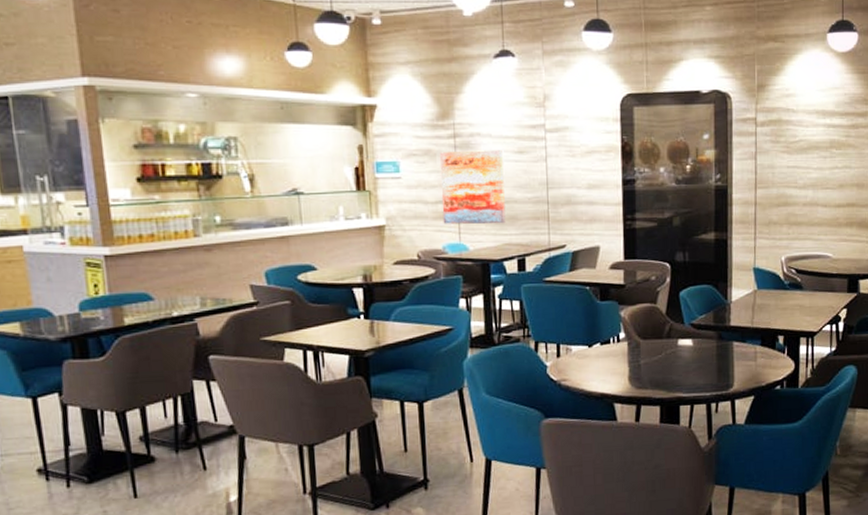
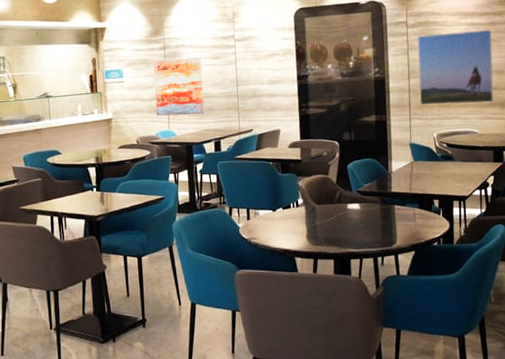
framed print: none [766,133,854,223] -> present [417,29,494,106]

